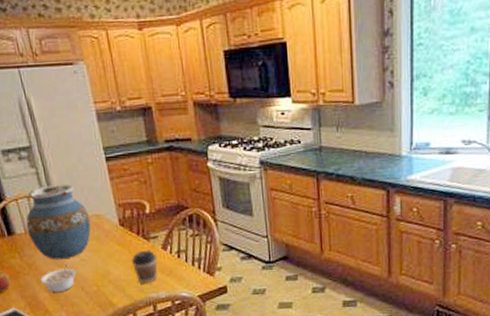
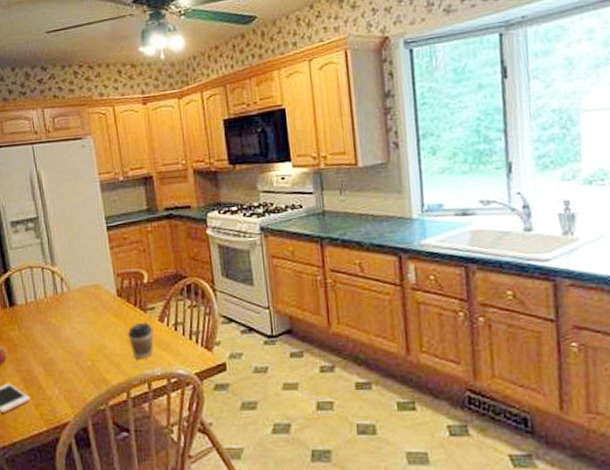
vase: present [26,184,91,260] -> none [27,254,89,332]
legume: present [40,263,77,293] -> none [36,336,72,368]

